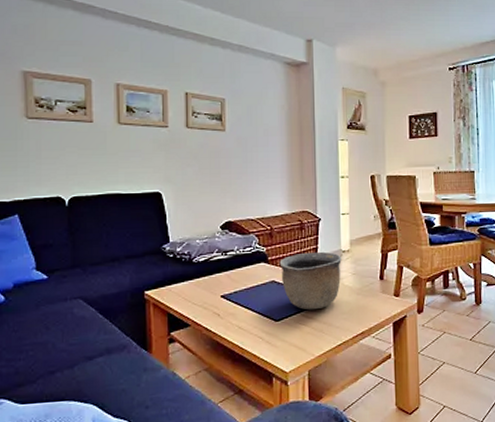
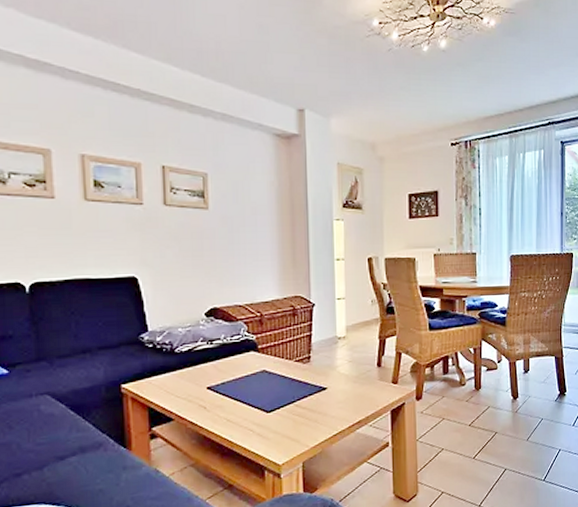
bowl: present [279,251,342,310] -> none [270,338,337,400]

